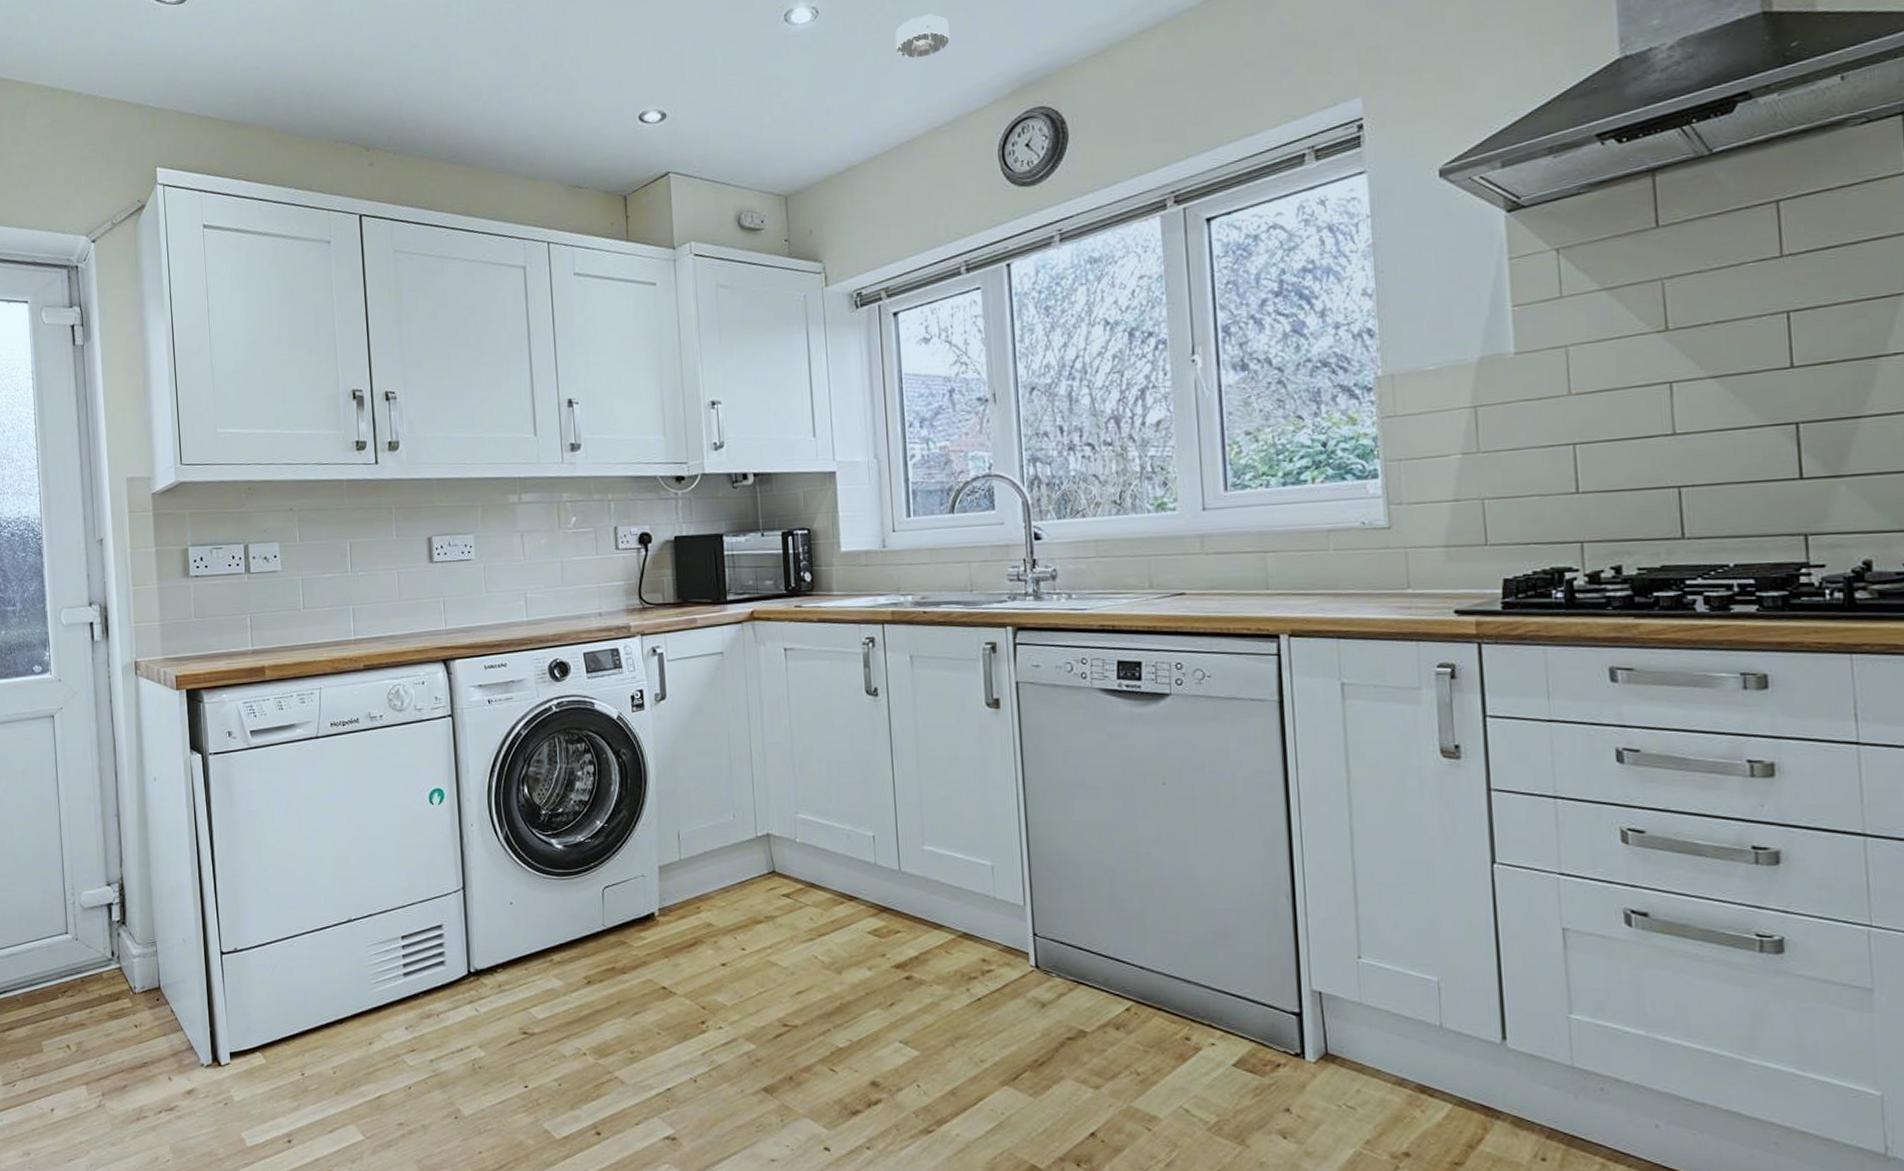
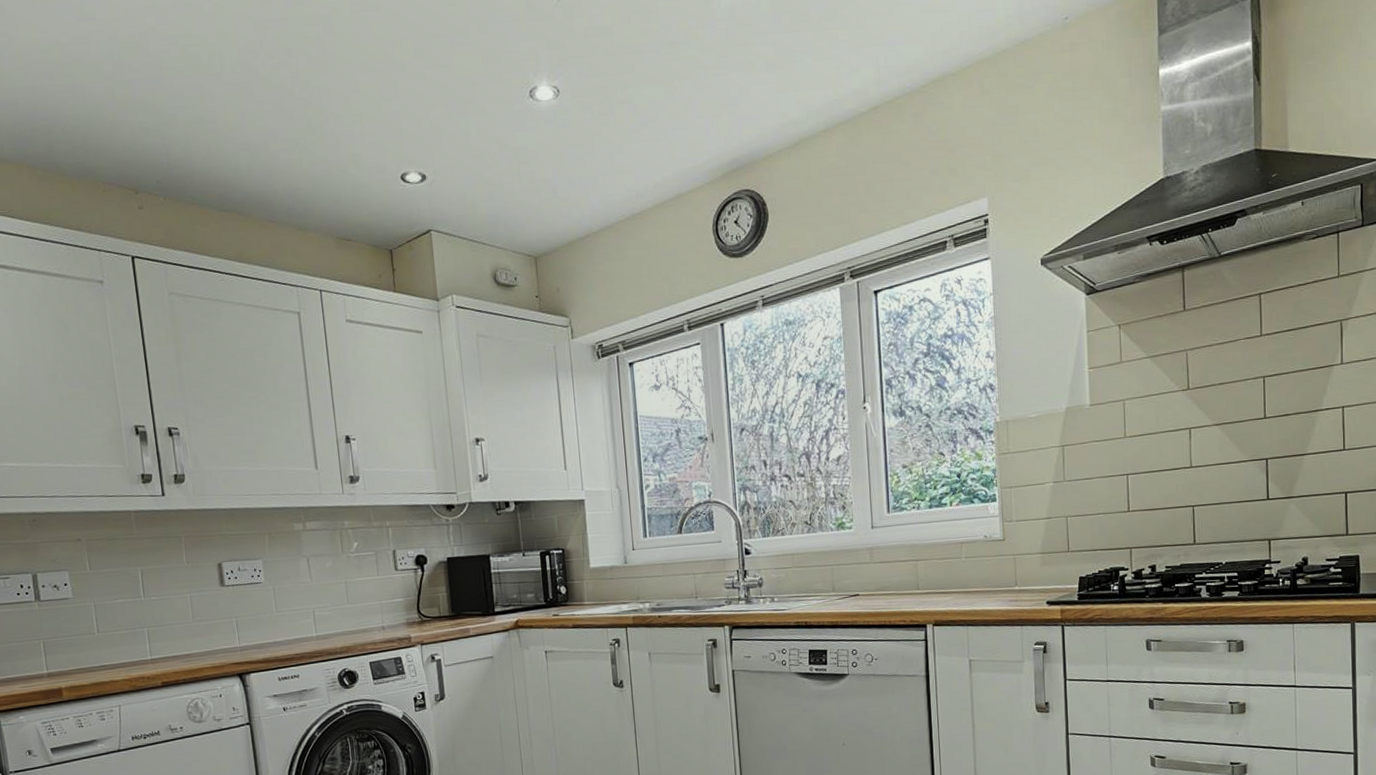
smoke detector: present [895,14,950,59] -> none [625,101,672,140]

